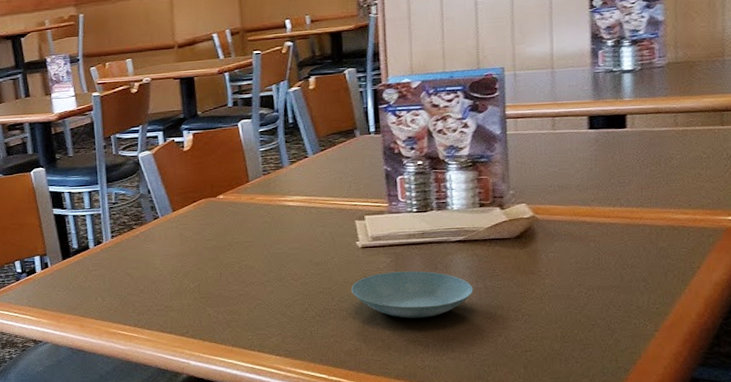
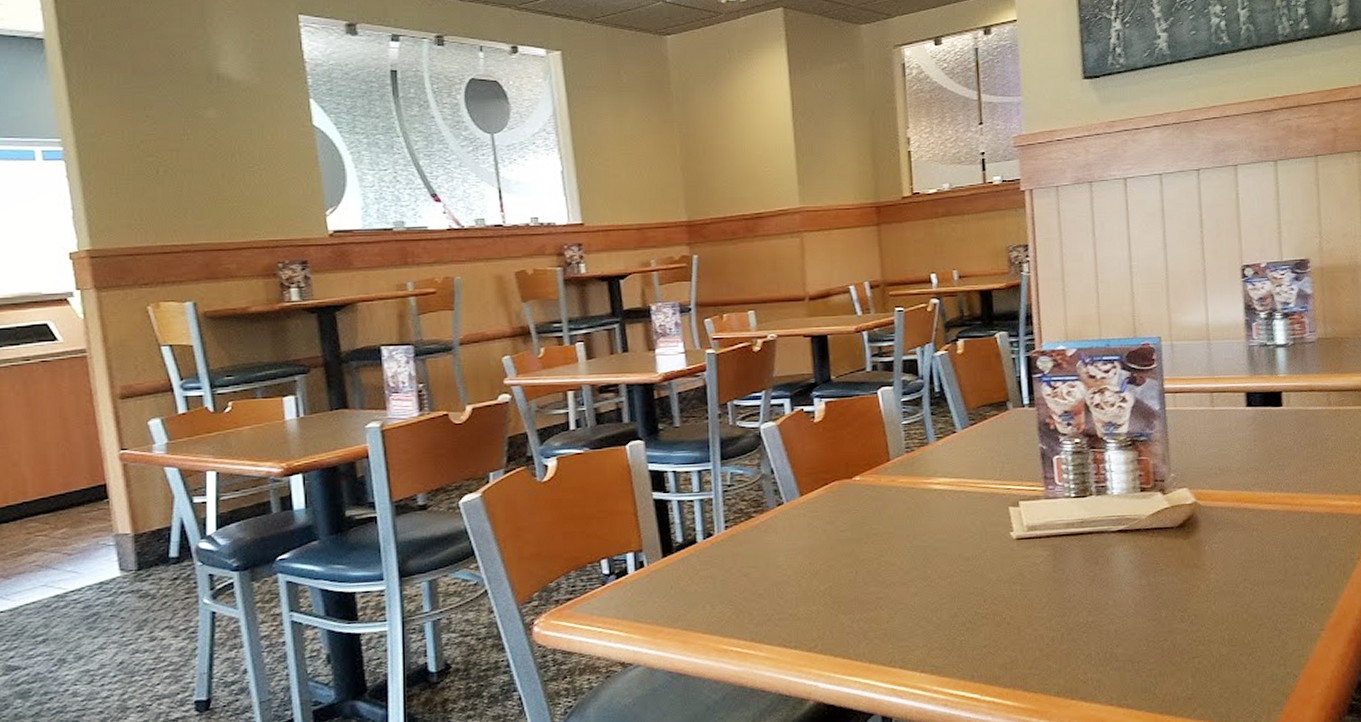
saucer: present [351,271,473,319] -> none [1005,566,1137,623]

